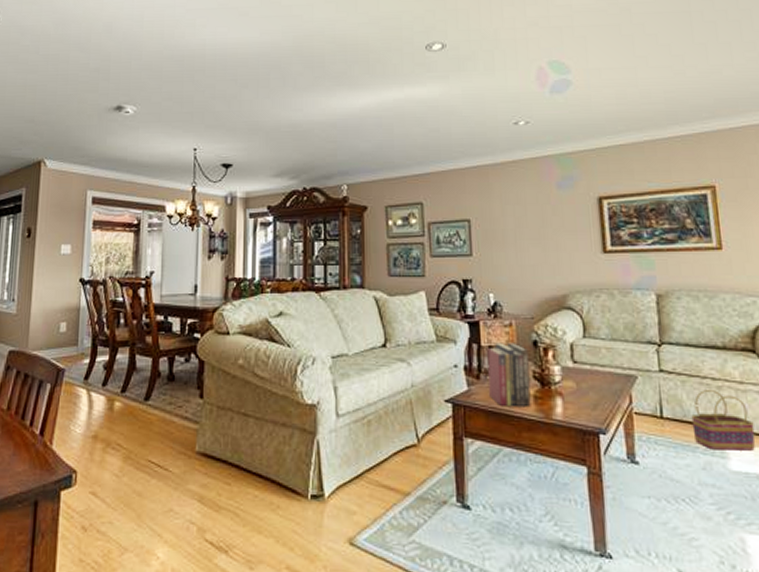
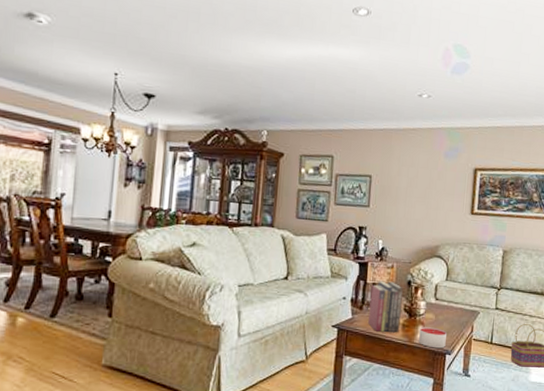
candle: none [558,398,597,426] -> present [419,327,448,349]

